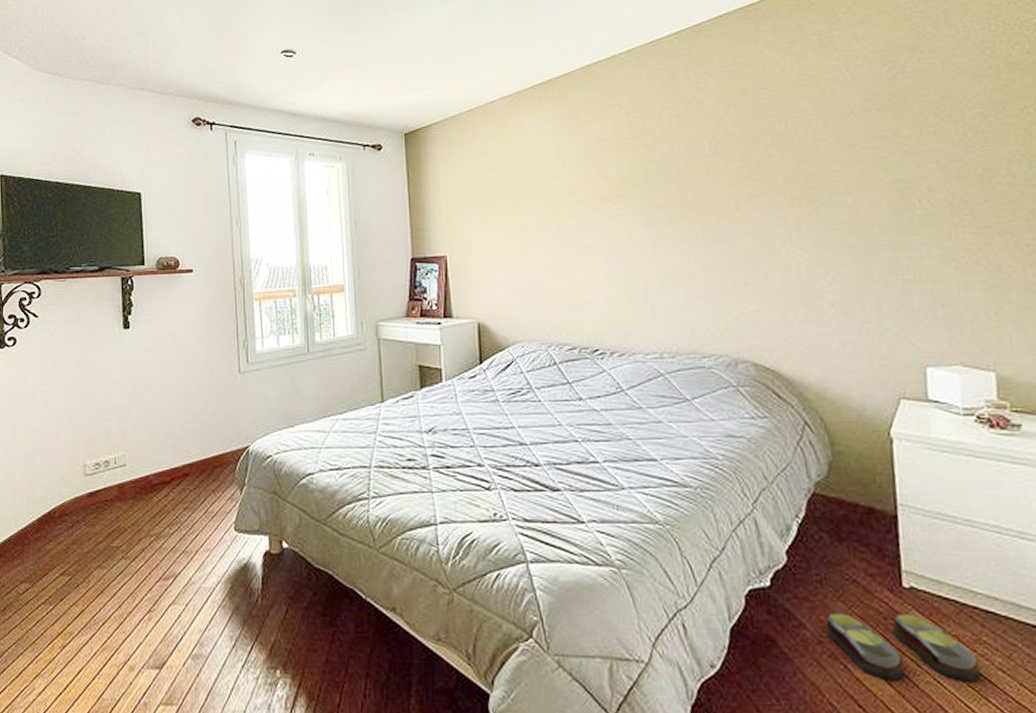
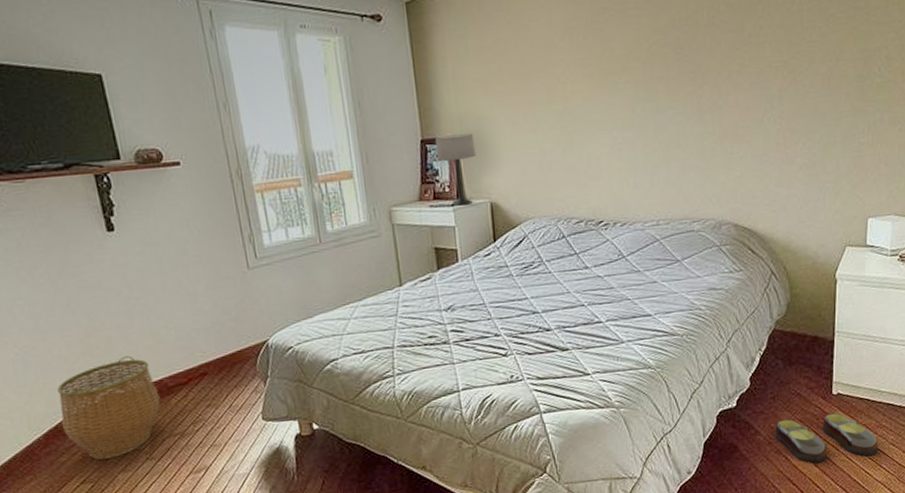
basket: none [54,449,143,553] -> present [56,356,161,460]
table lamp: none [424,253,465,326] -> present [434,133,476,207]

